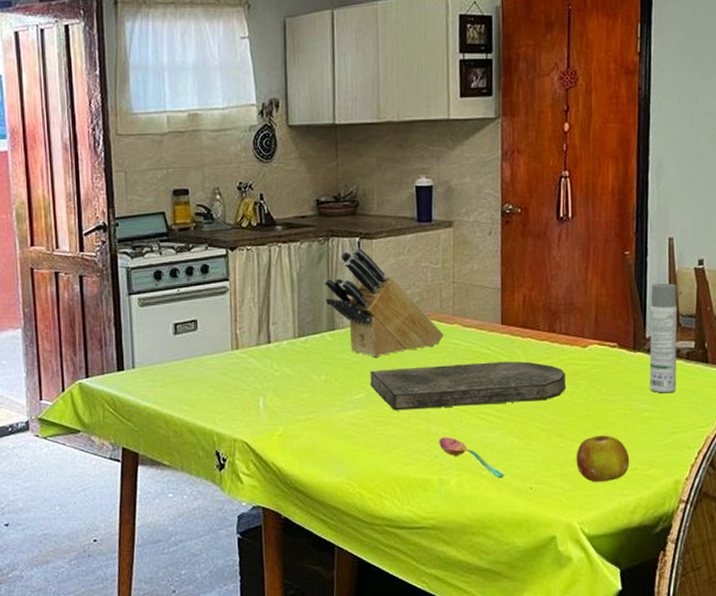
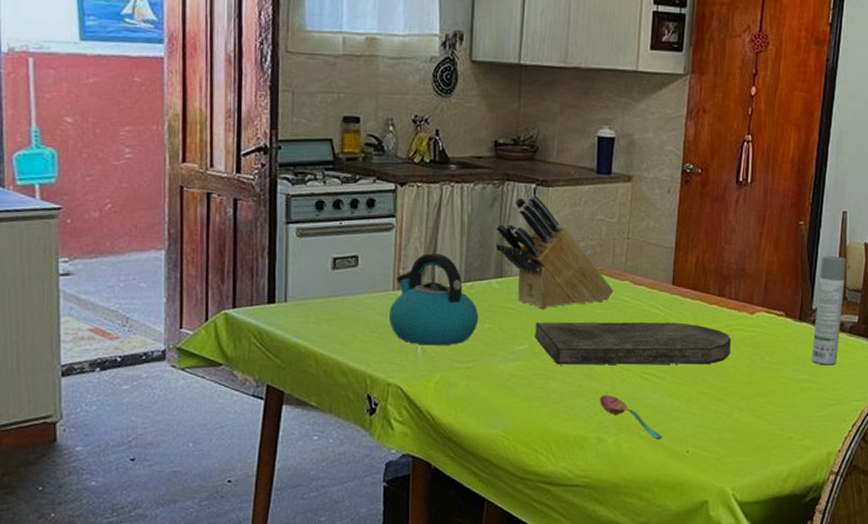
kettle: none [229,311,315,401] -> present [388,252,479,346]
fruit: present [576,435,630,483] -> none [734,403,787,450]

